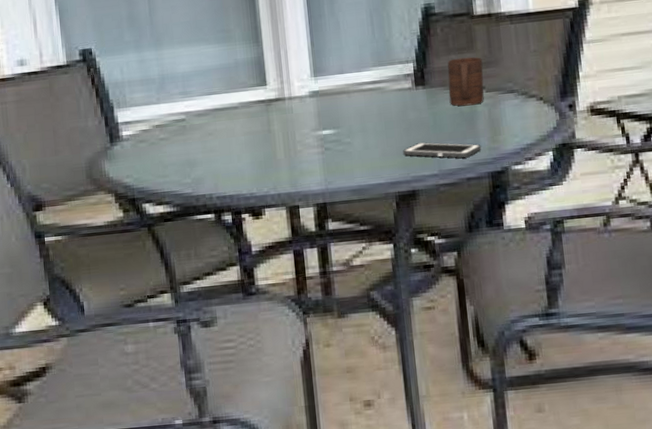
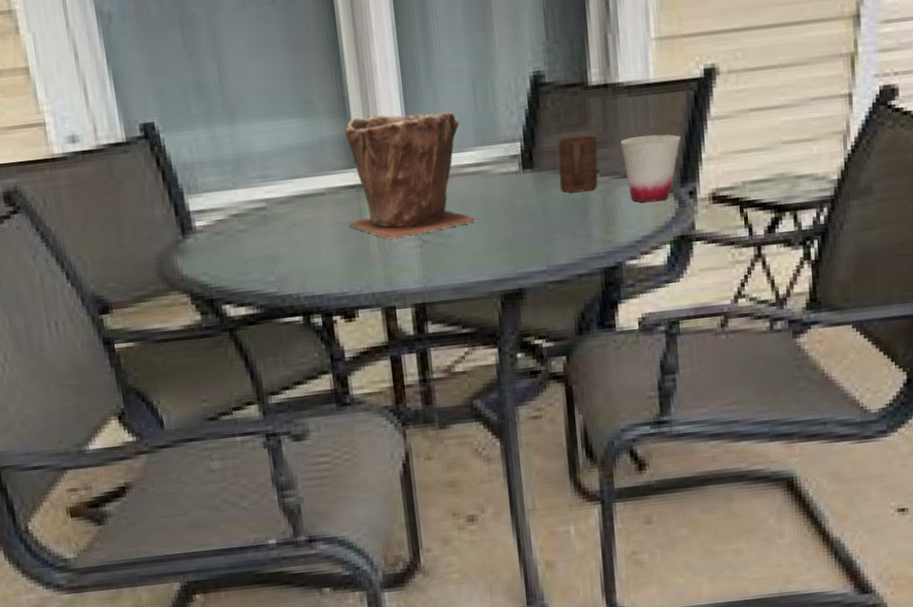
plant pot: none [257,37,375,147] -> present [345,111,478,240]
cell phone: present [403,142,482,158] -> none [509,234,594,252]
cup: none [504,55,560,115] -> present [620,134,681,203]

